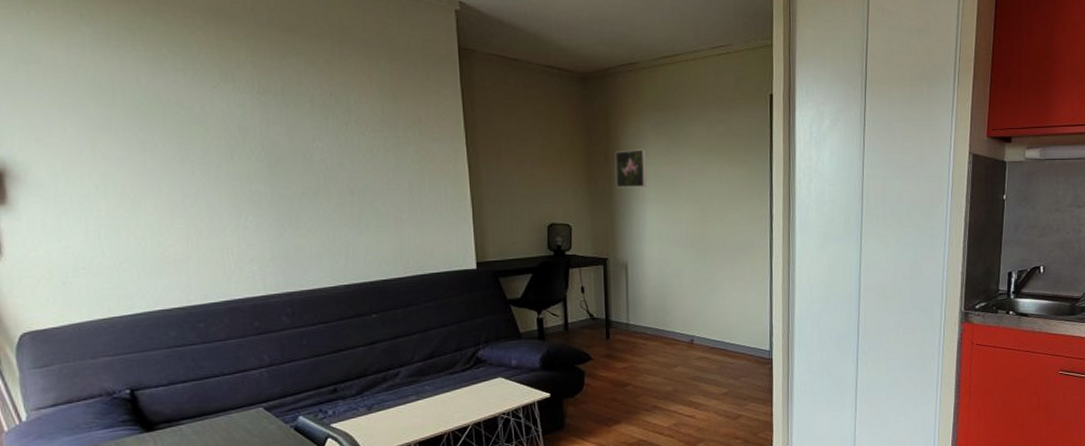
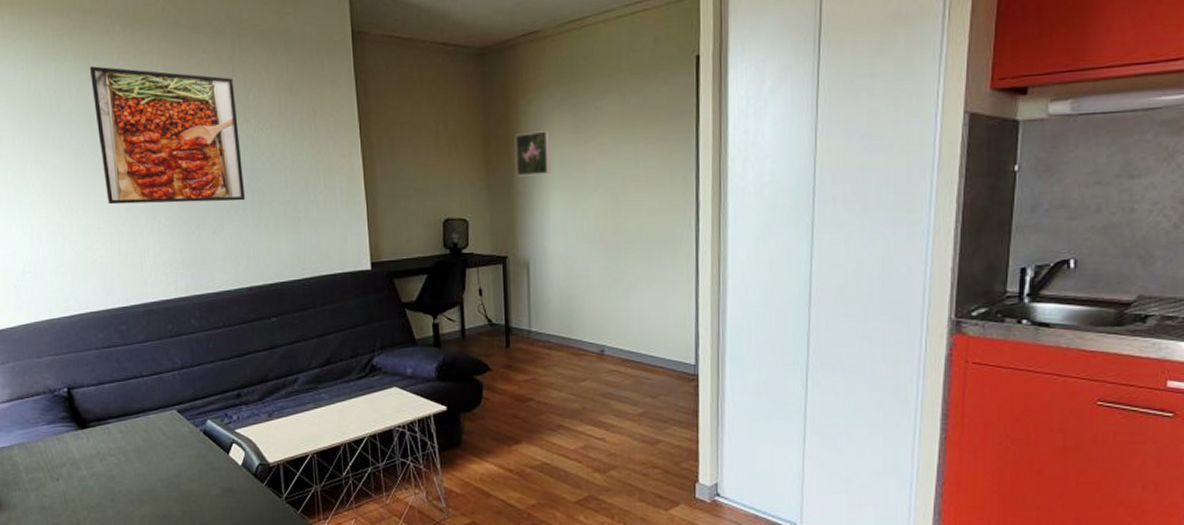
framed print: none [162,58,345,201] -> present [89,66,246,205]

